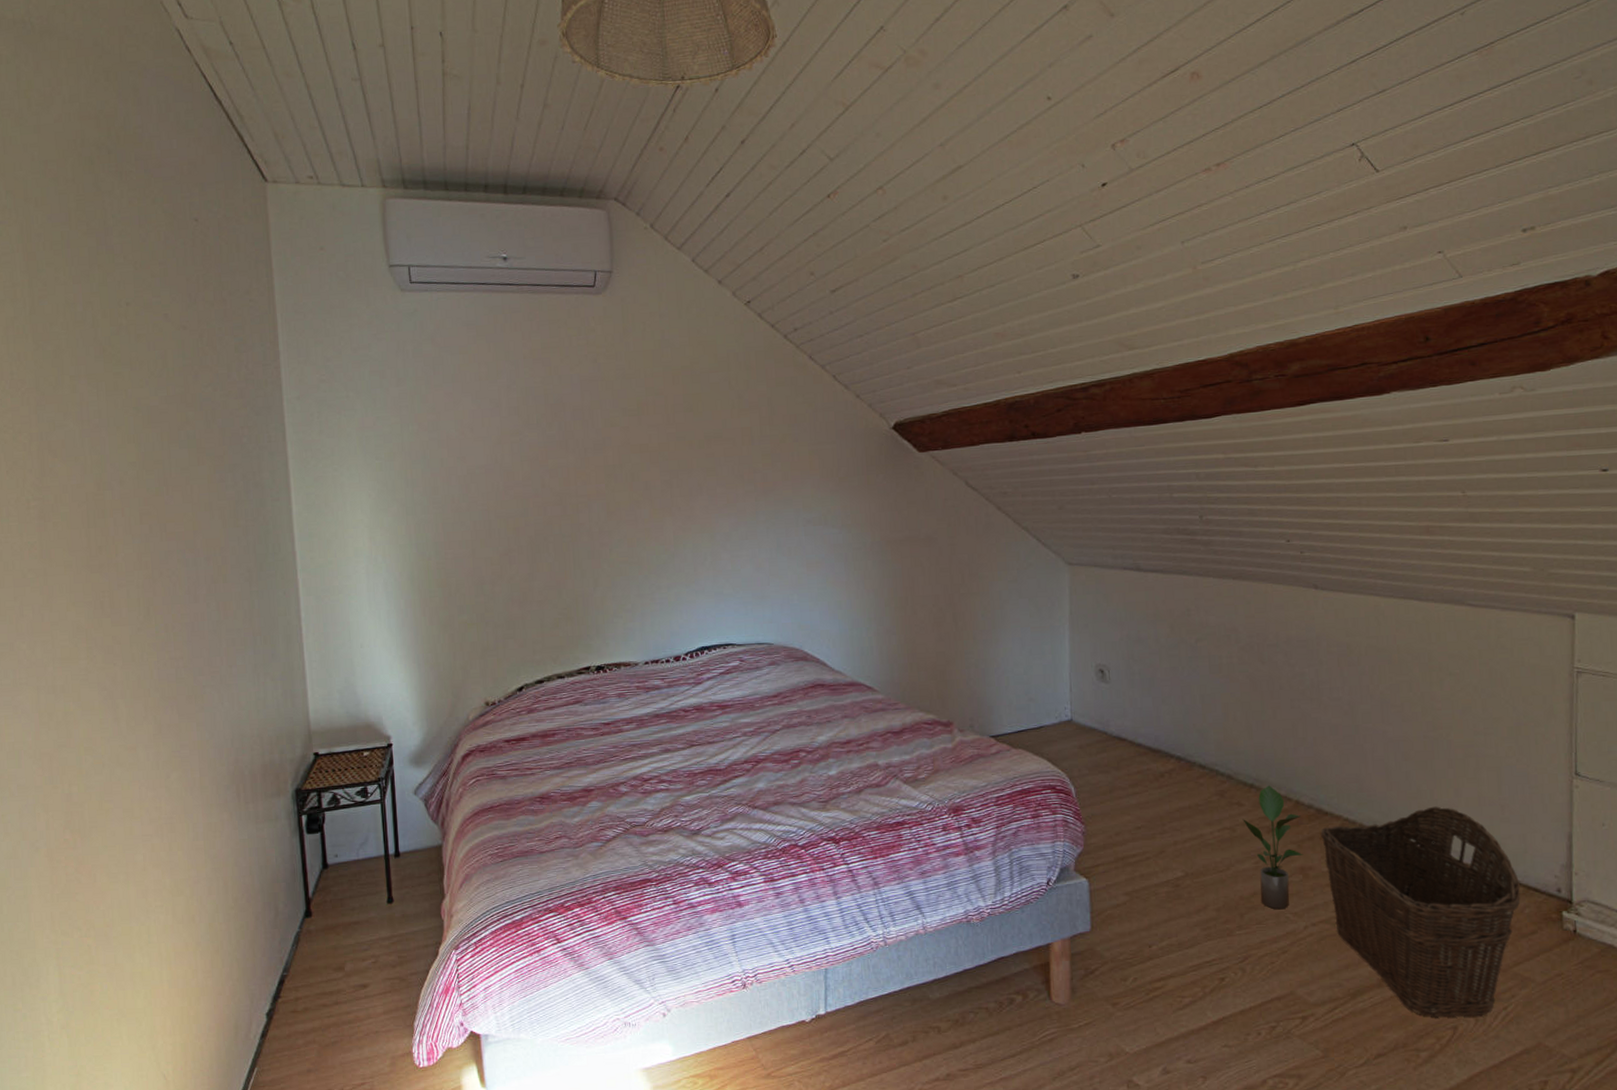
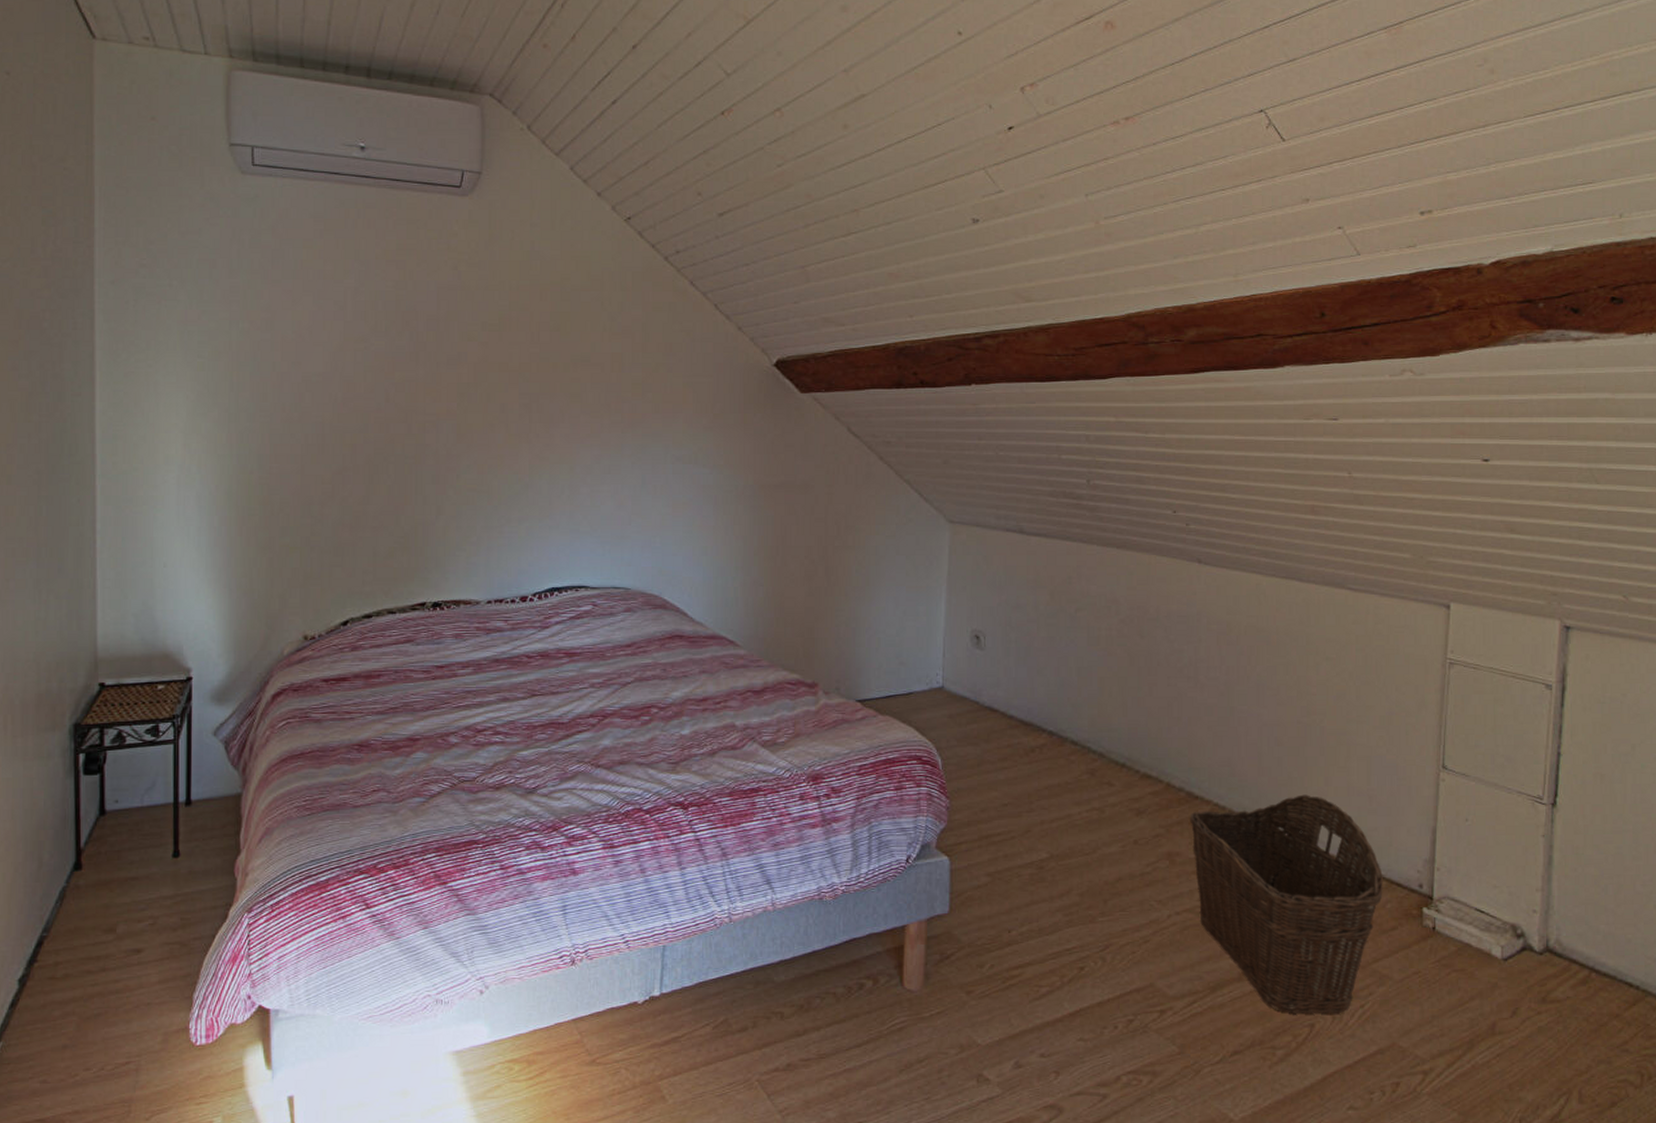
potted plant: present [1242,785,1303,910] -> none [1112,765,1171,897]

